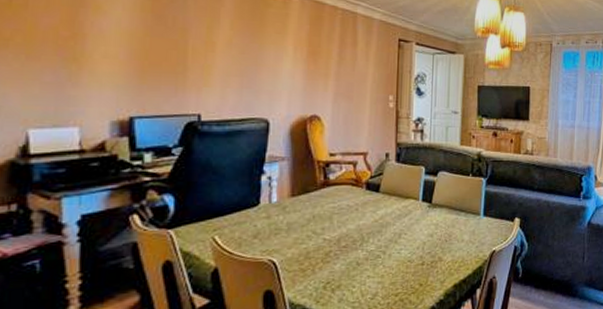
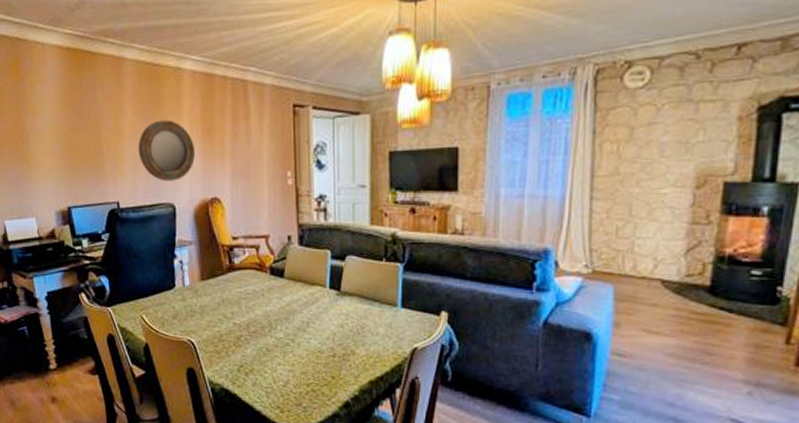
home mirror: none [231,37,298,97] -> present [137,120,196,181]

